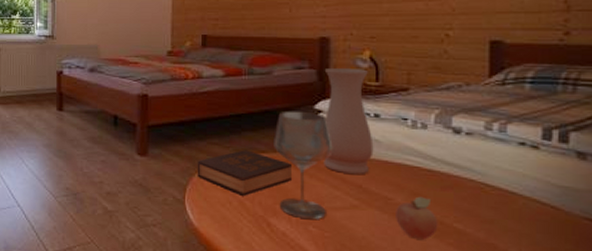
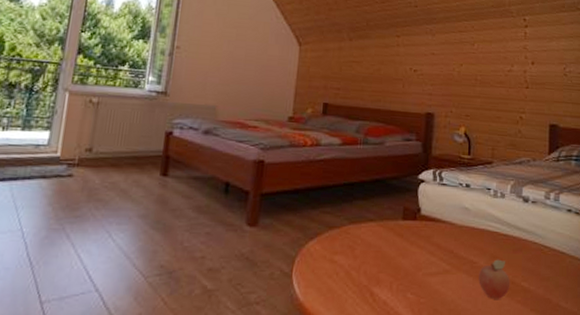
hardback book: present [197,150,293,196] -> none [306,218,397,266]
wine glass: present [274,110,333,220] -> none [381,180,432,287]
vase: present [323,68,374,175] -> none [423,141,464,241]

